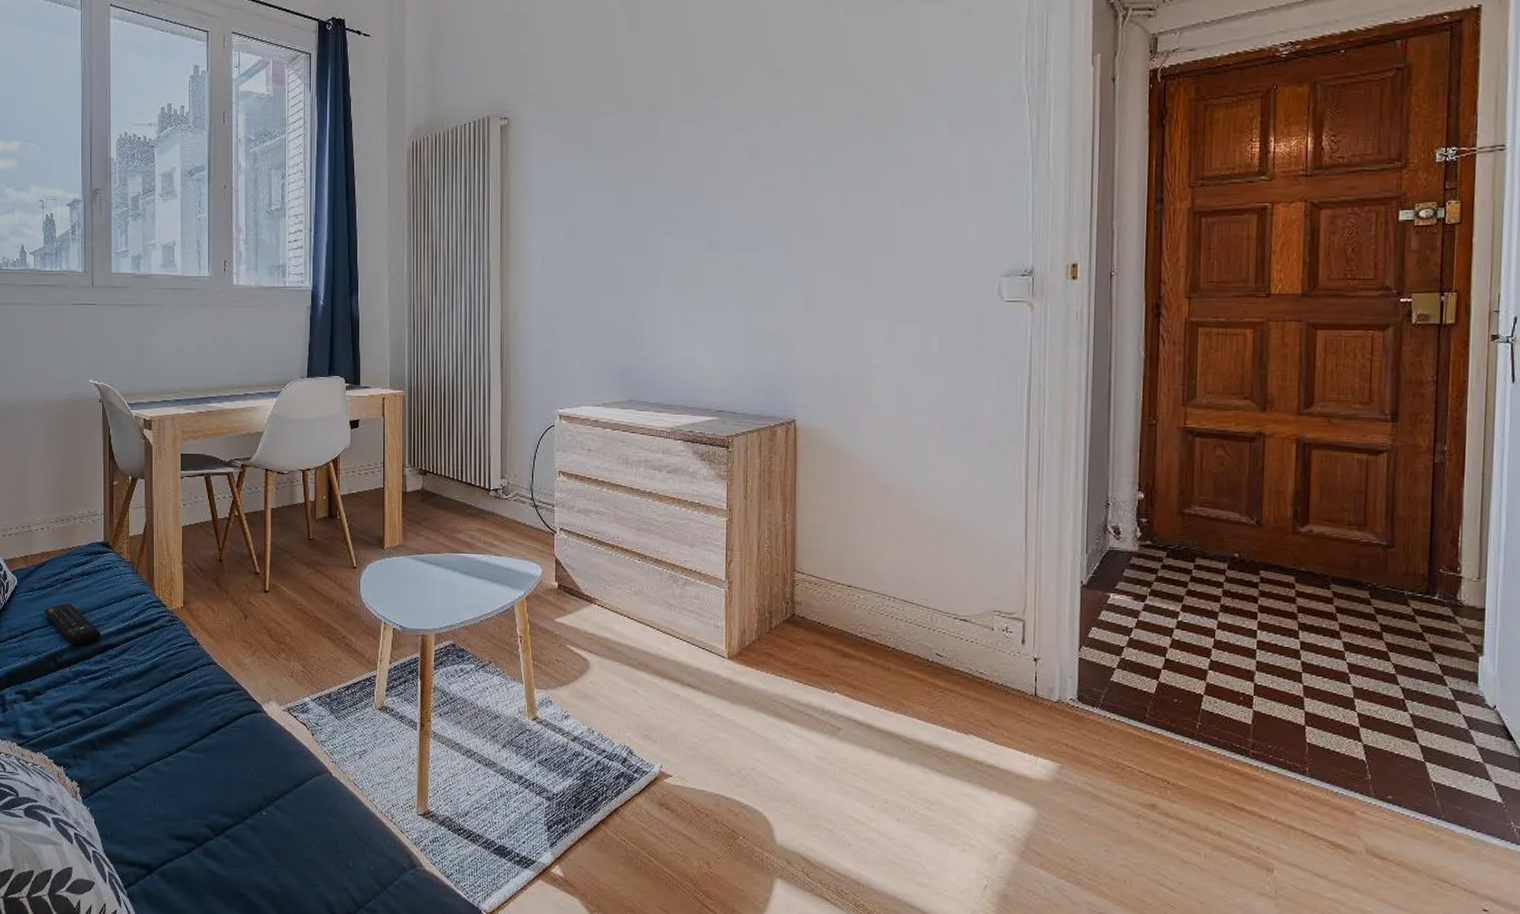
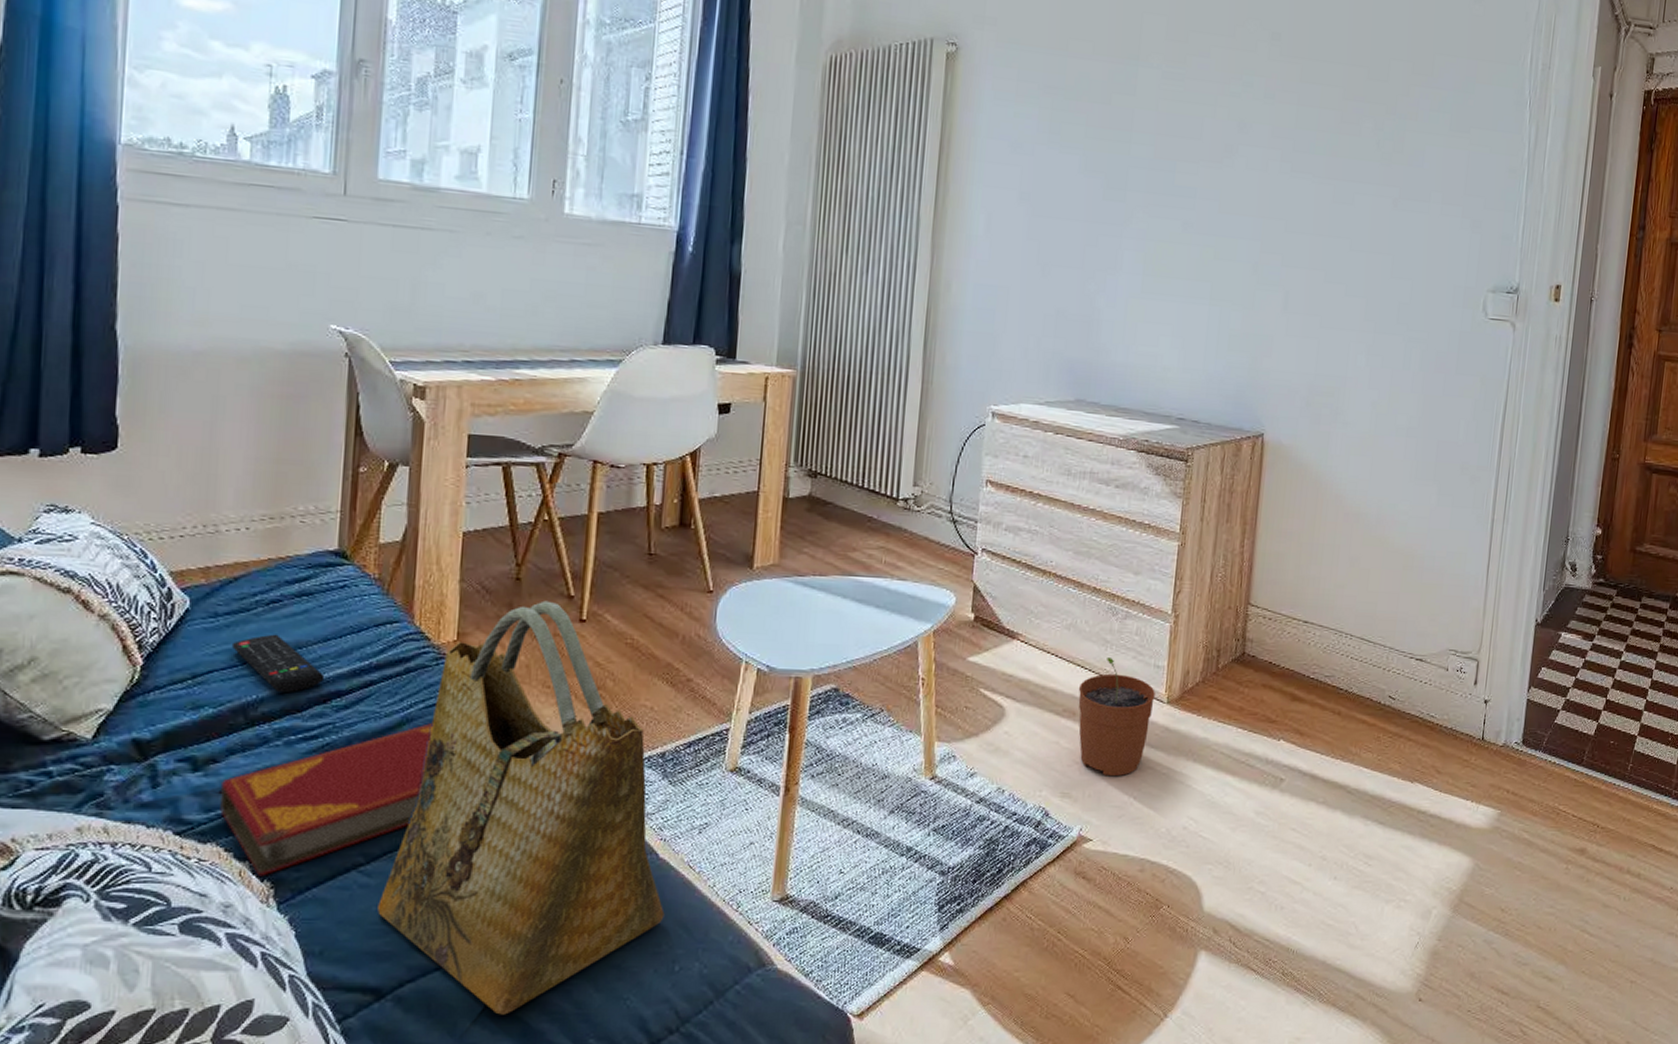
hardback book: none [42,669,172,778] -> present [219,723,433,876]
grocery bag: none [145,576,339,892] -> present [378,600,665,1015]
plant pot: none [649,619,716,722] -> present [1078,658,1155,777]

